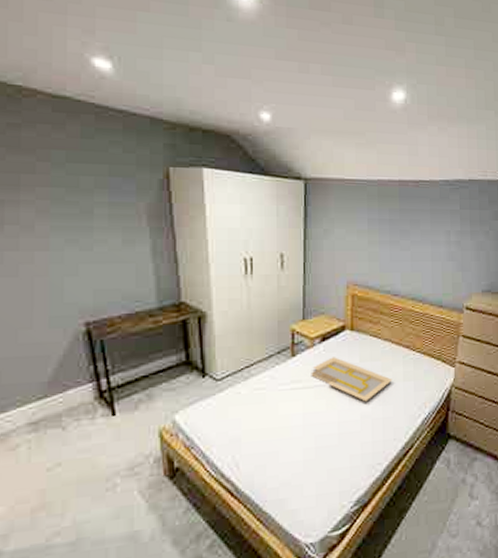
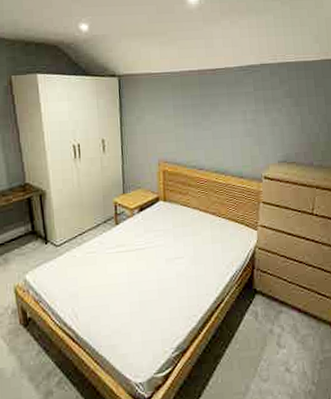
serving tray: present [311,357,392,402] -> none [132,224,202,262]

